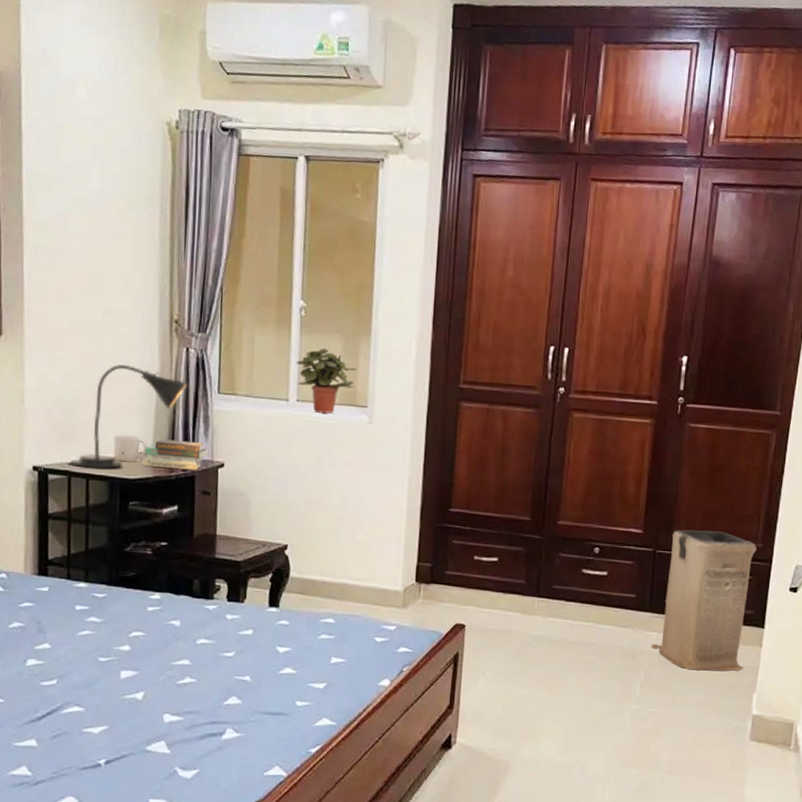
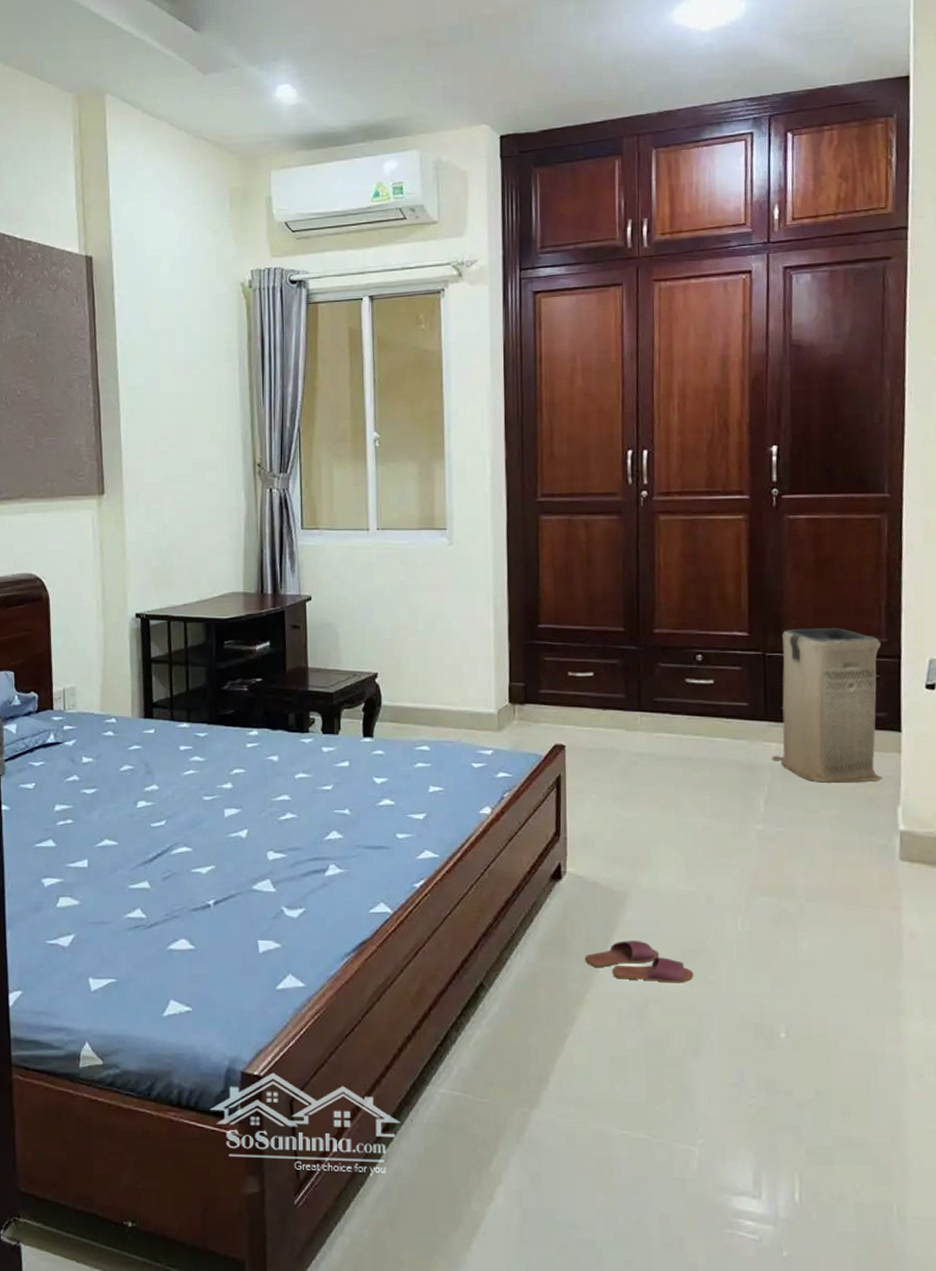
desk lamp: present [69,364,188,470] -> none [168,510,273,612]
mug: present [113,434,147,462] -> none [208,577,238,603]
books: present [142,439,208,471] -> none [234,577,295,606]
potted plant: present [296,348,358,414] -> none [373,476,434,539]

